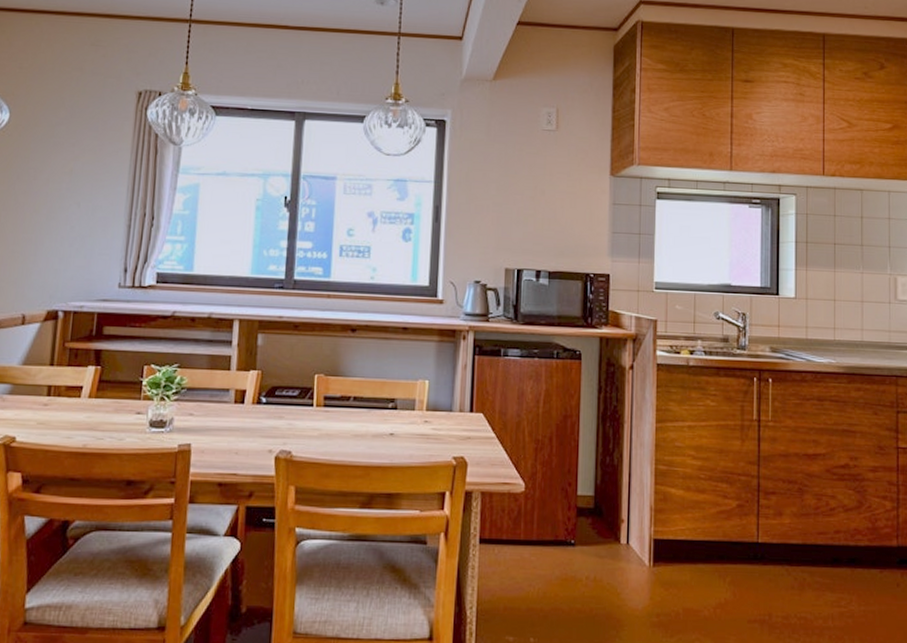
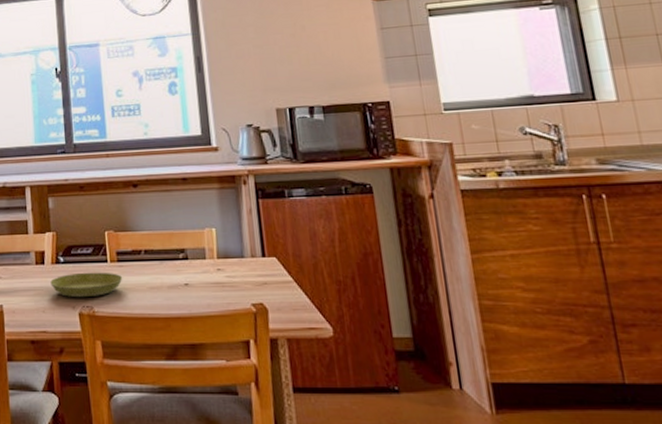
saucer: none [248,415,327,442] -> present [50,272,123,298]

